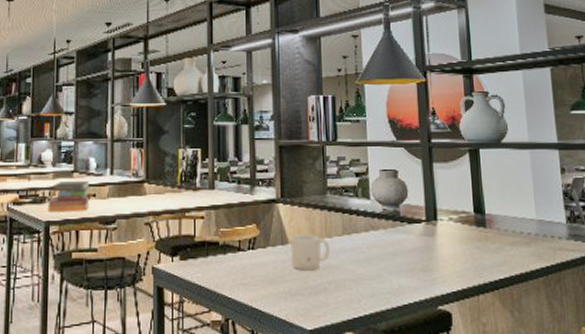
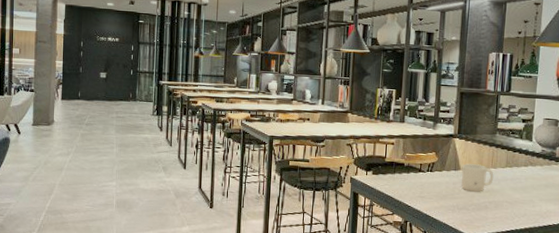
books: present [47,181,90,212] -> none [272,106,305,131]

